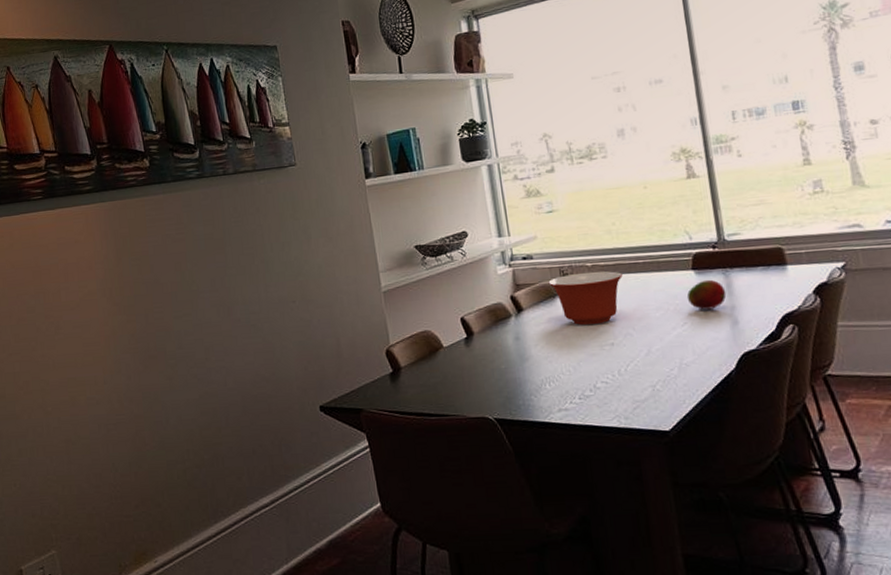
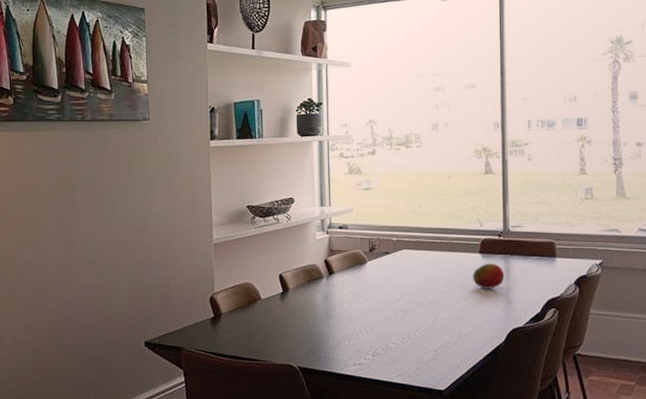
mixing bowl: present [548,271,623,326] -> none [358,245,421,293]

